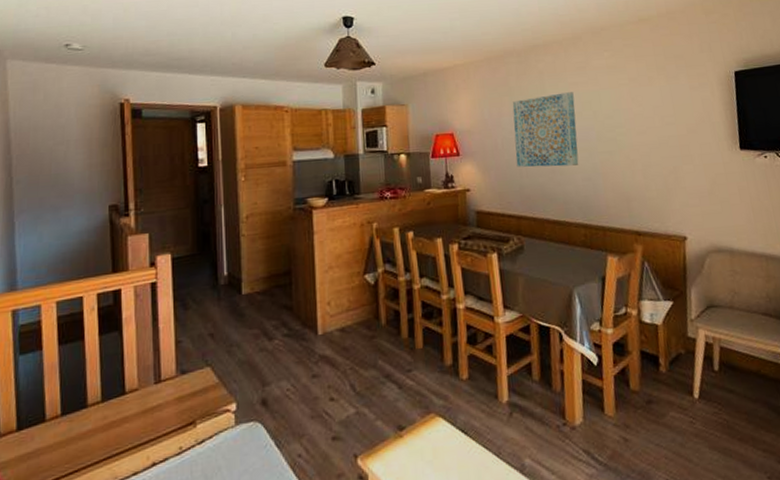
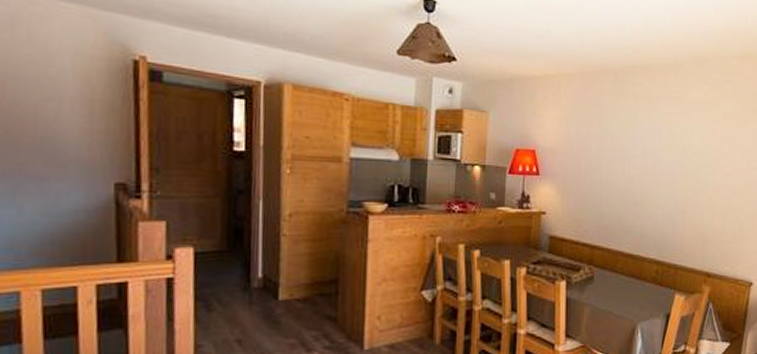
wall art: present [512,92,579,167] -> none [598,122,666,200]

